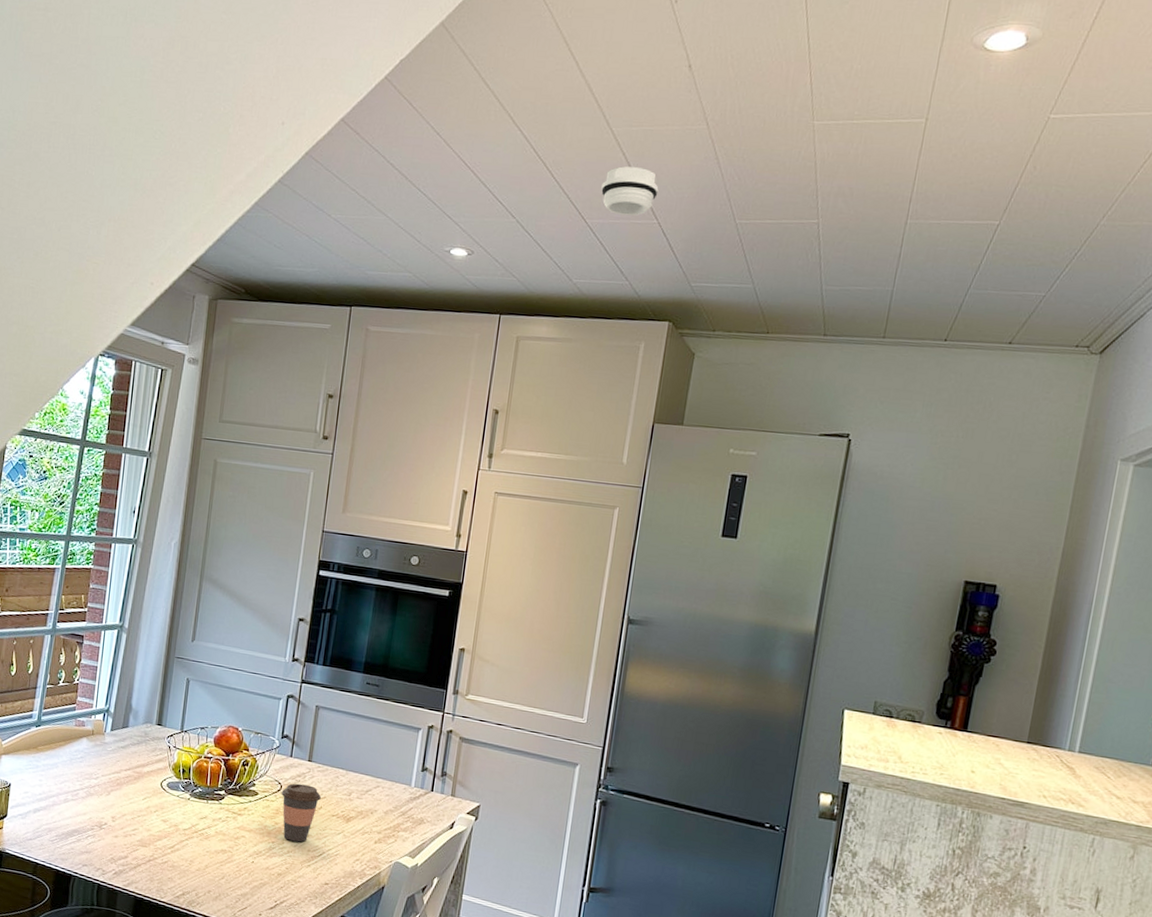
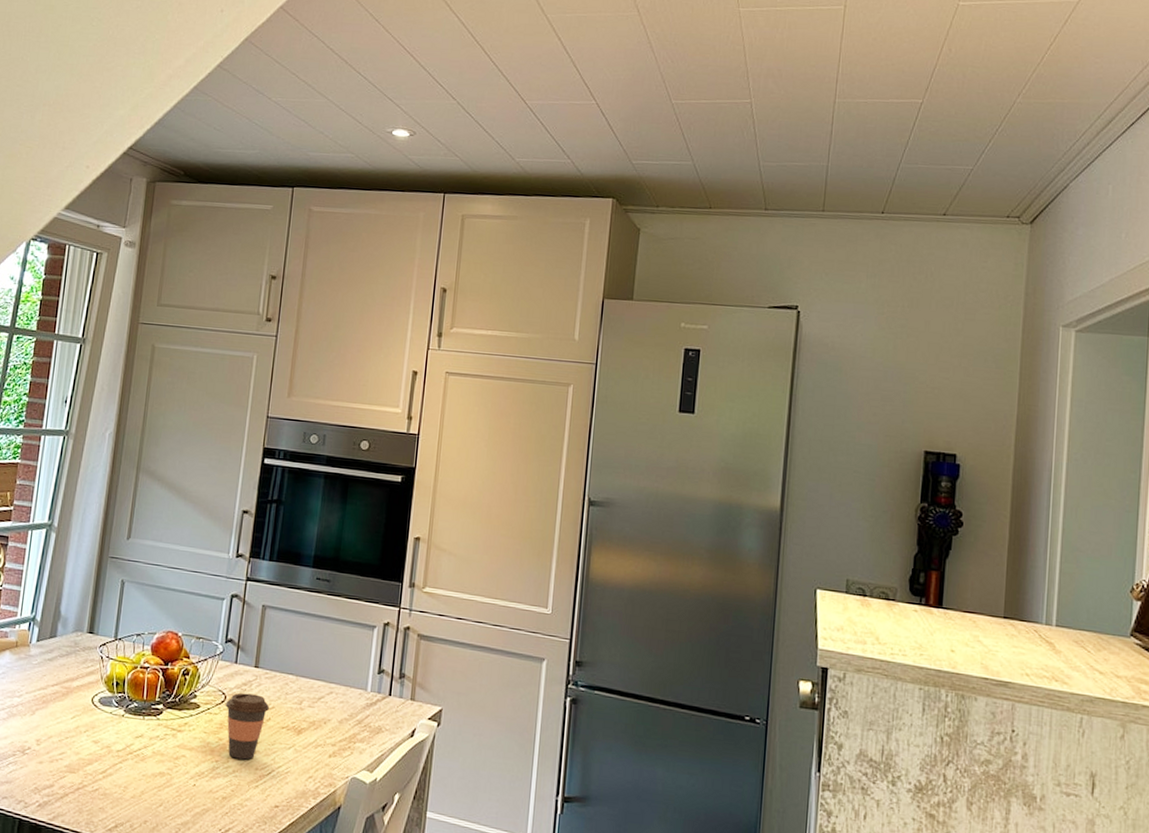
smoke detector: present [601,166,659,217] -> none [539,50,595,98]

